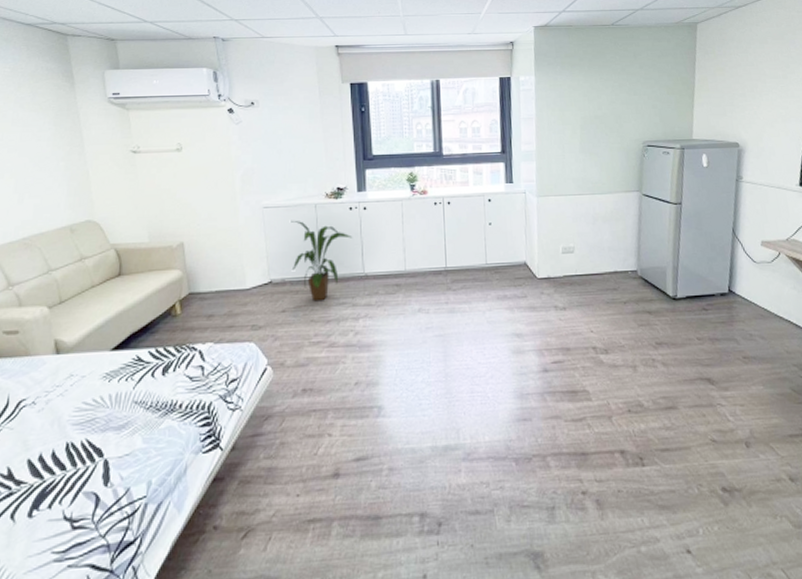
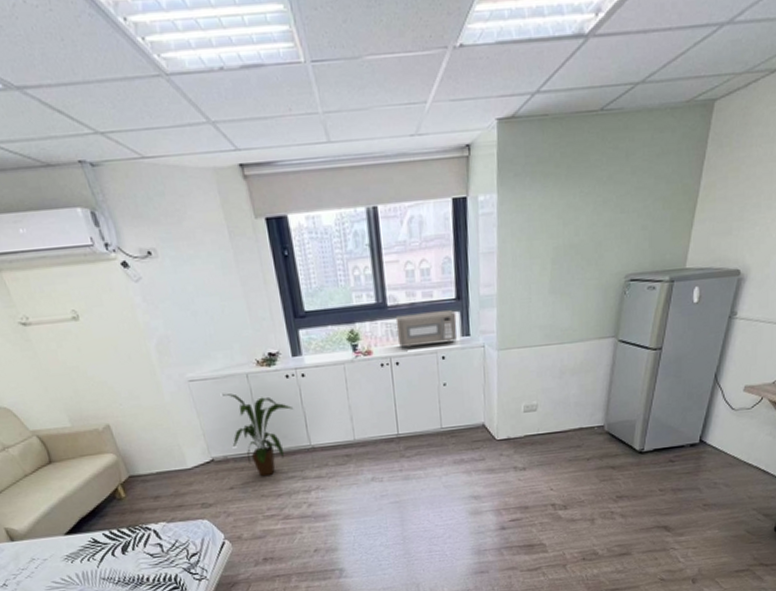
microwave: none [449,161,502,191] -> present [395,310,457,348]

